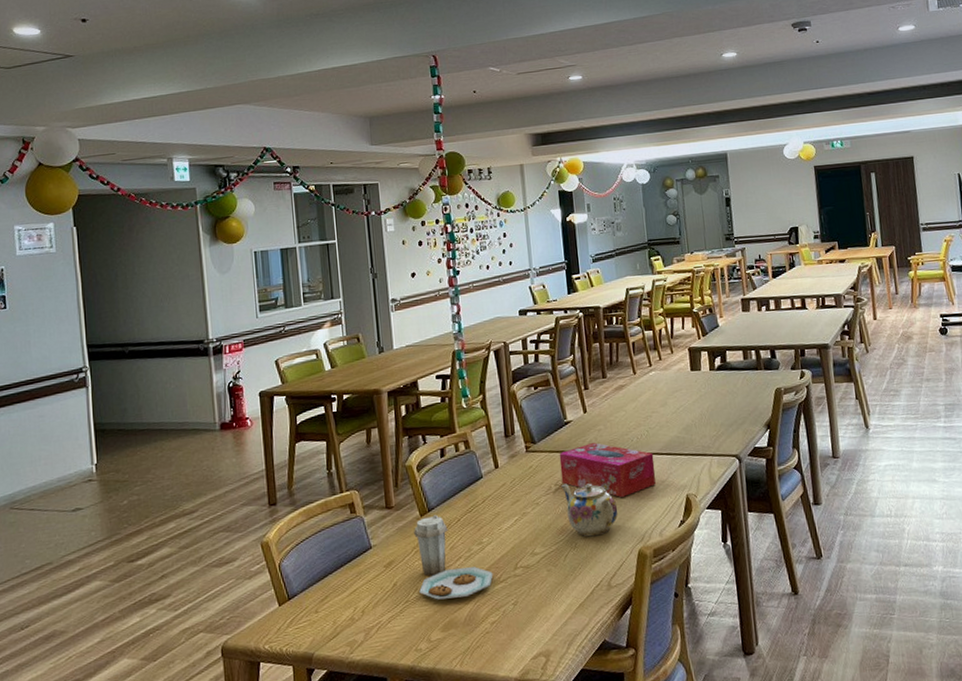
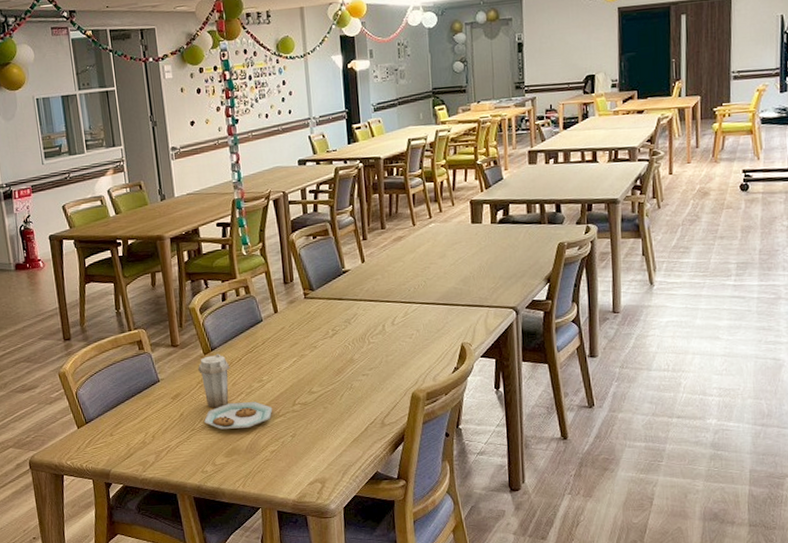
tissue box: present [559,443,656,498] -> none [336,291,432,345]
teapot: present [561,483,618,537] -> none [338,329,393,379]

